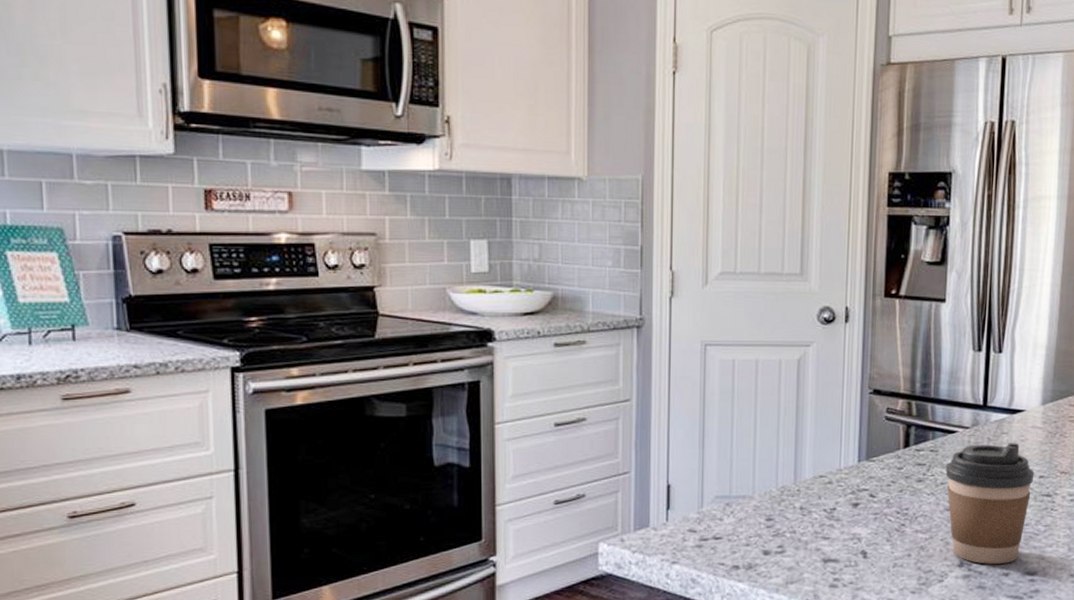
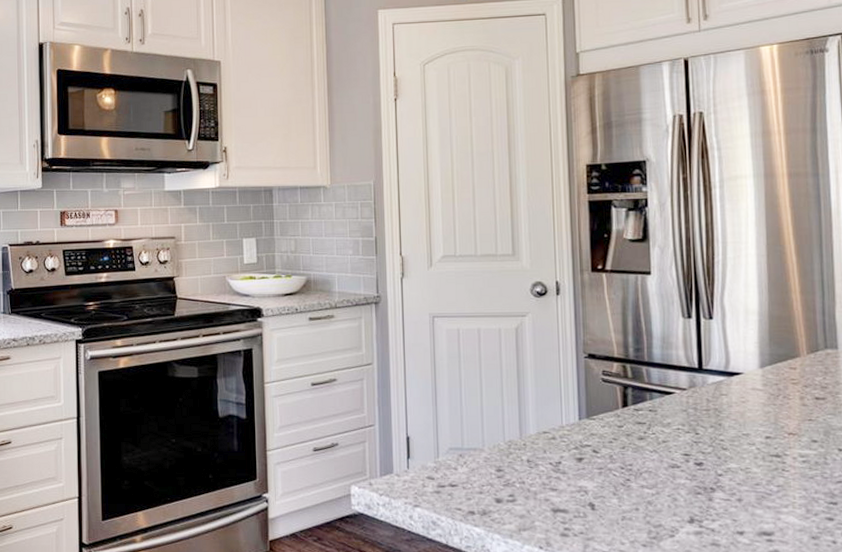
coffee cup: present [945,443,1035,564] -> none [666,404,760,522]

